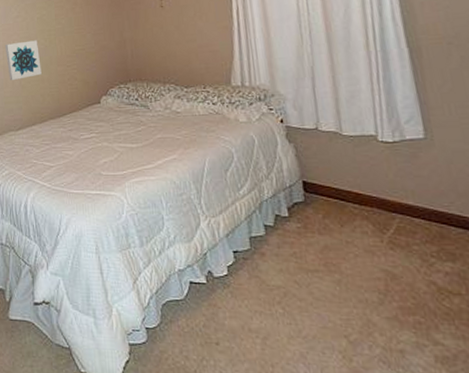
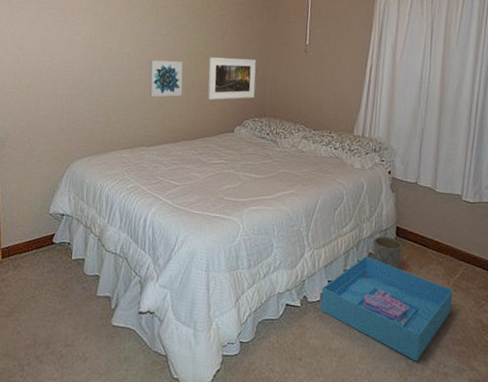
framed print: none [63,24,115,73] -> present [207,57,257,100]
storage bin: none [227,219,393,339] -> present [320,256,453,362]
planter: none [278,194,316,230] -> present [373,236,403,269]

